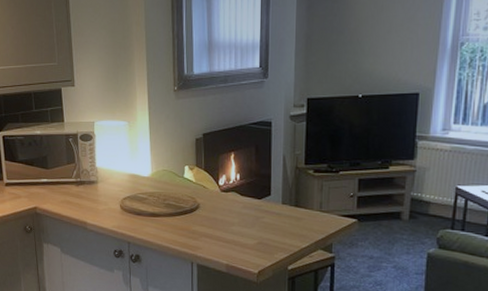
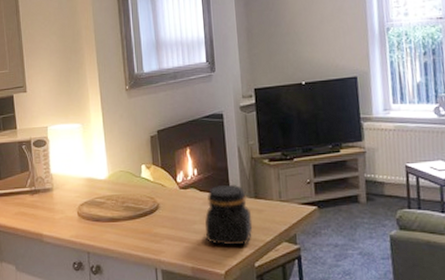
jar: none [242,190,290,249] -> present [204,184,253,245]

